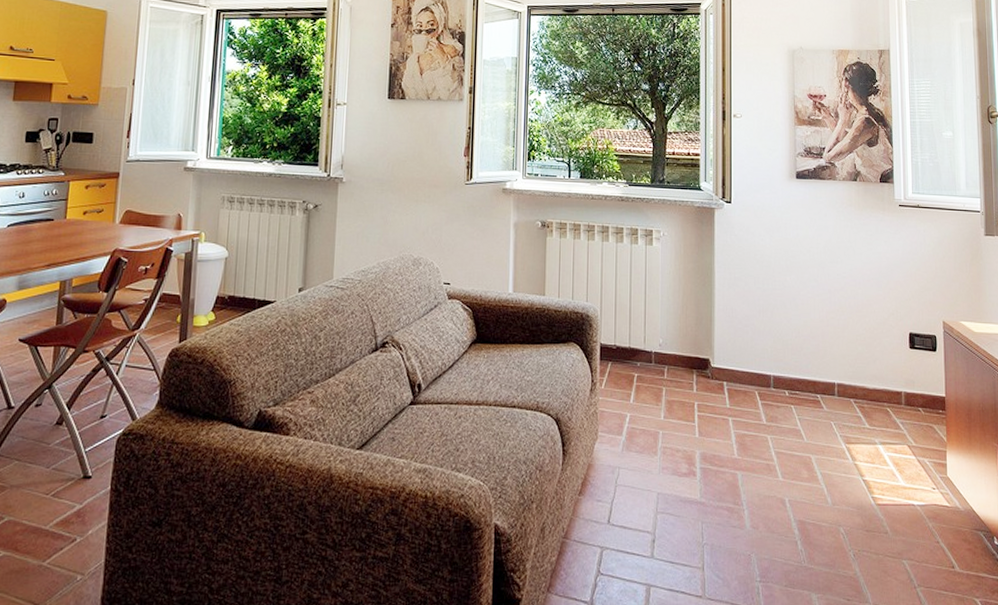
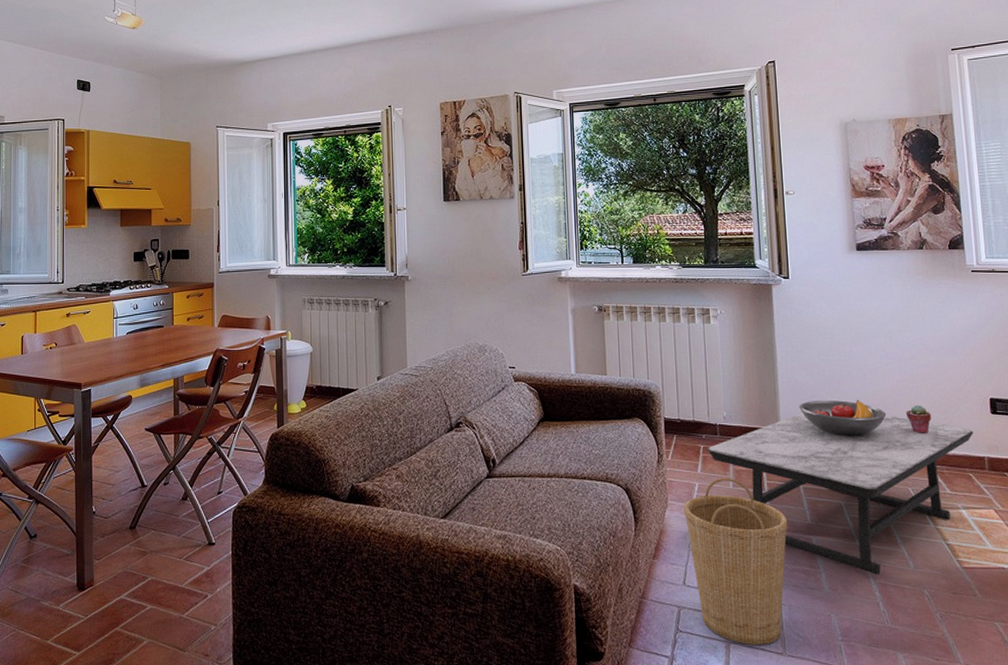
basket: none [613,409,715,588] -> present [684,478,788,645]
coffee table: none [642,341,893,512] -> present [708,412,974,575]
fruit bowl: none [733,330,815,367] -> present [799,399,887,435]
potted succulent: none [832,337,855,366] -> present [905,404,931,433]

